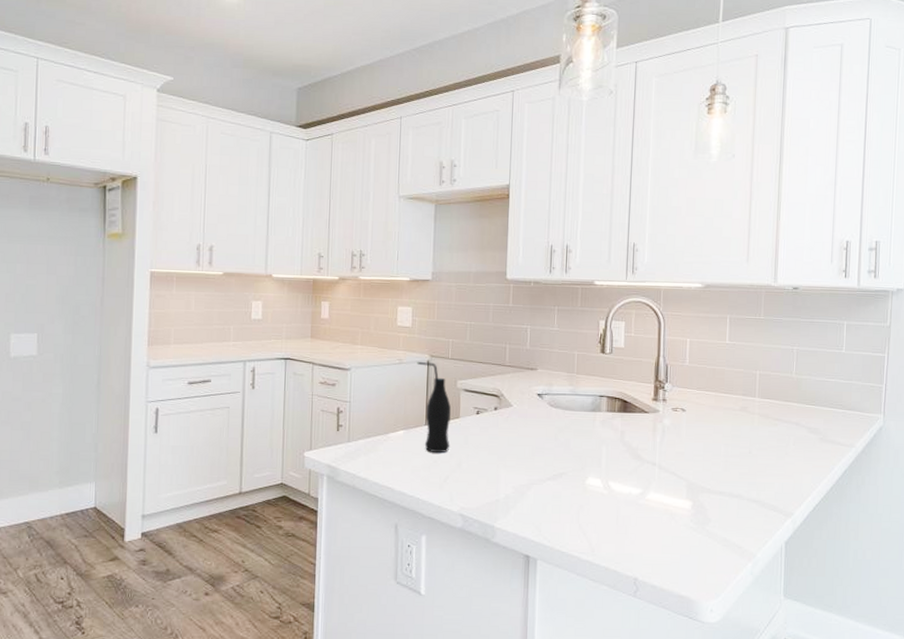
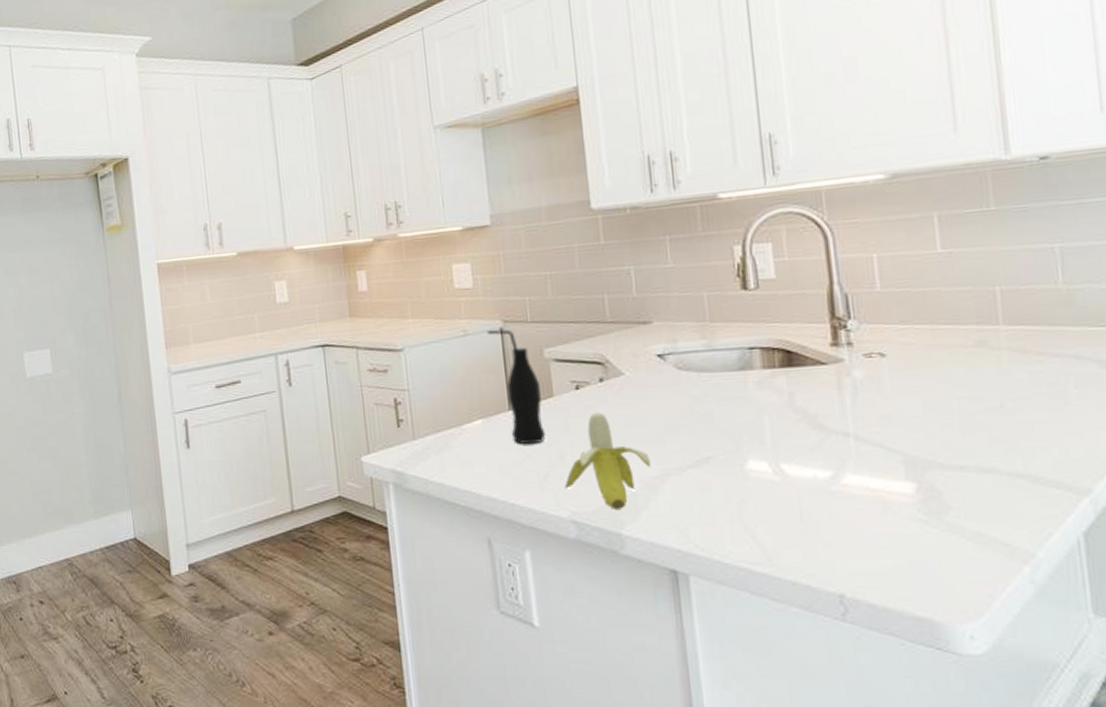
banana: none [458,432,523,507] -> present [564,412,652,509]

